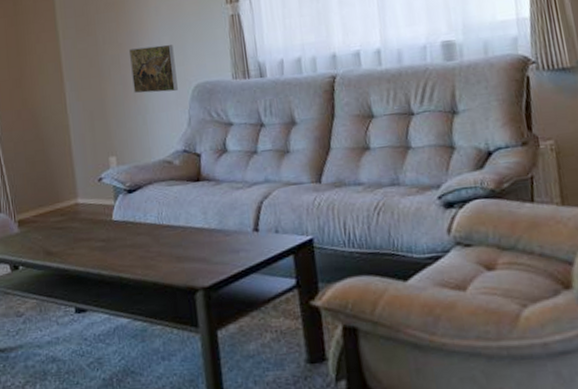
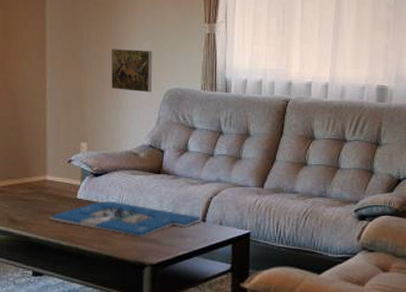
board game: none [87,219,254,256] -> present [50,201,202,236]

